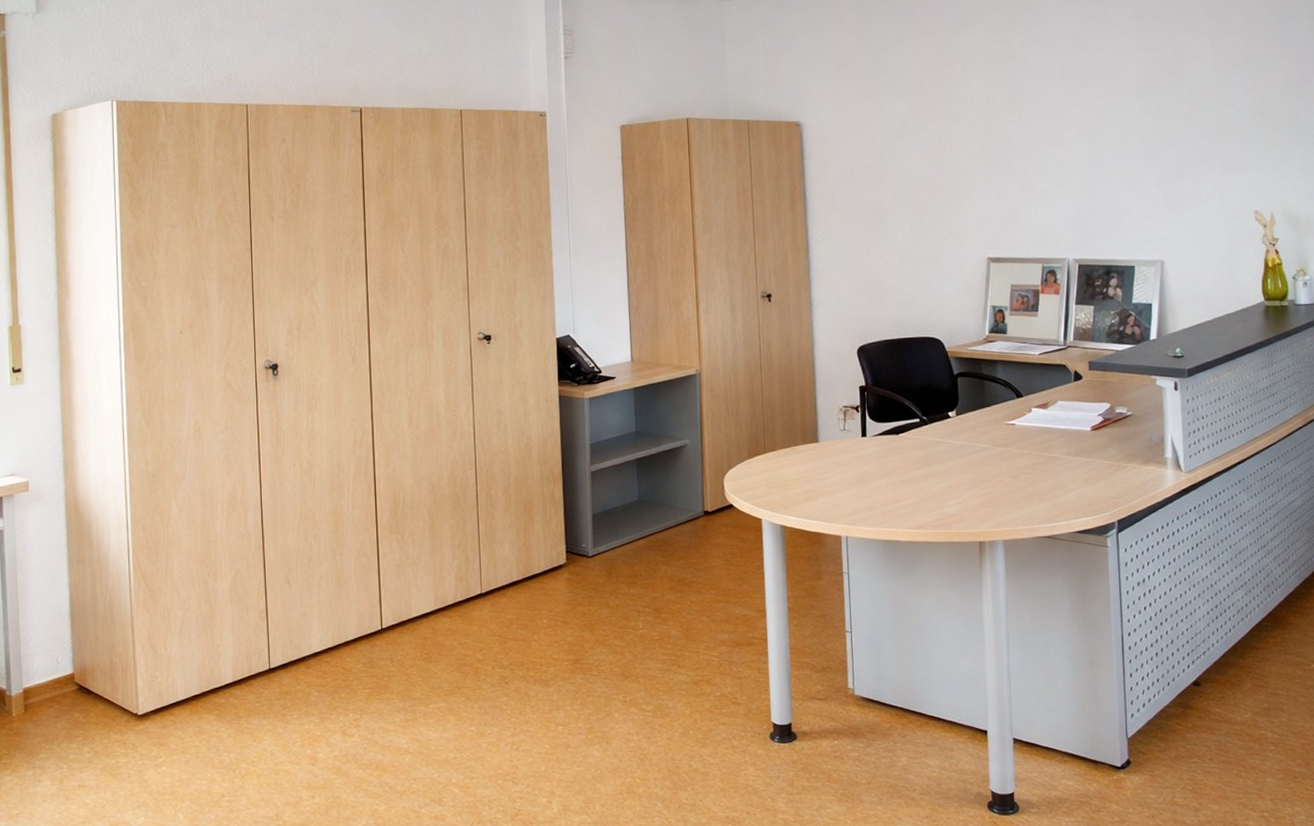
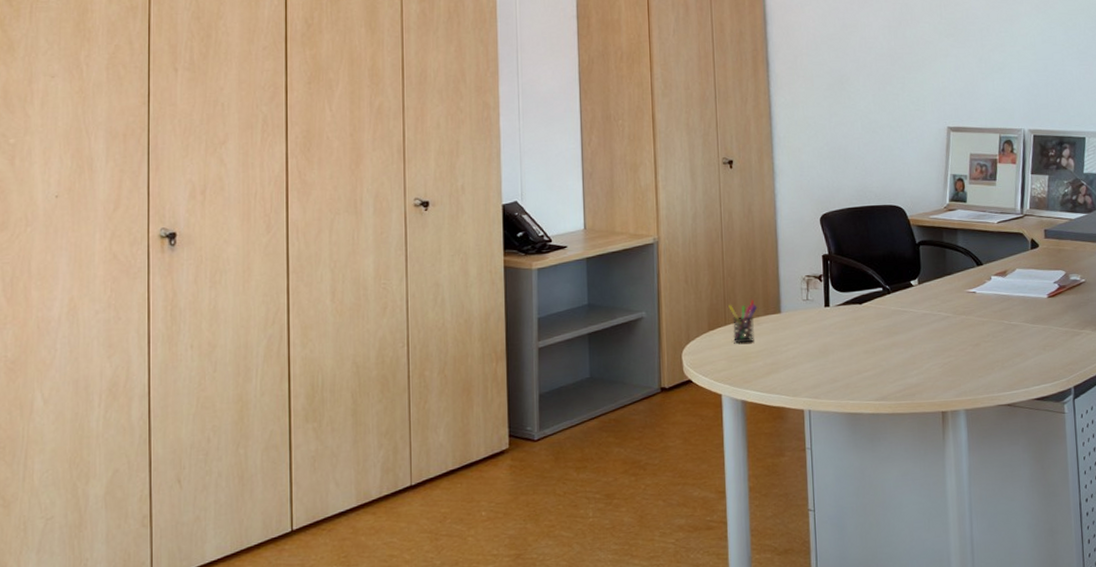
pen holder: none [768,429,796,471] -> present [728,300,758,343]

